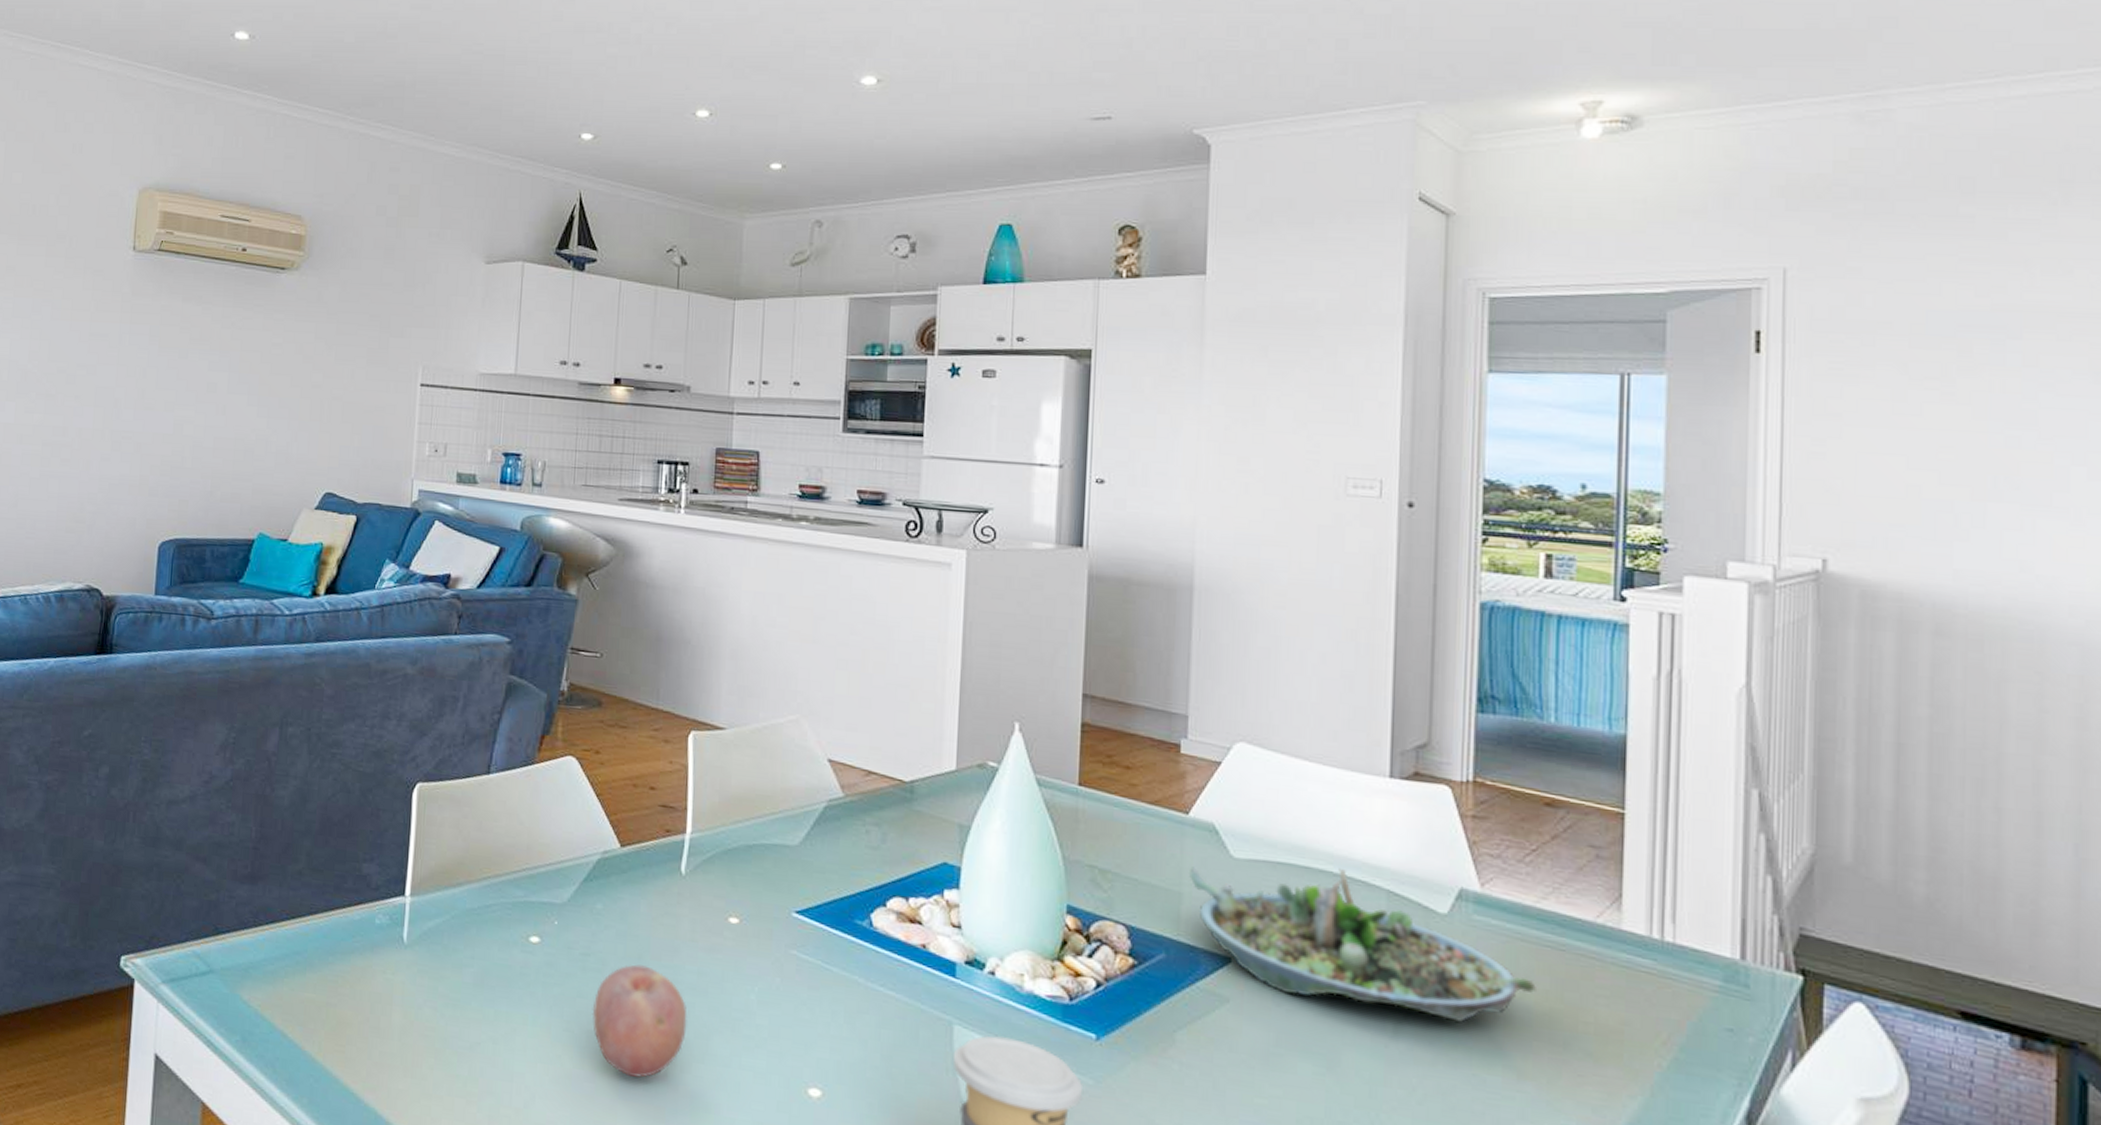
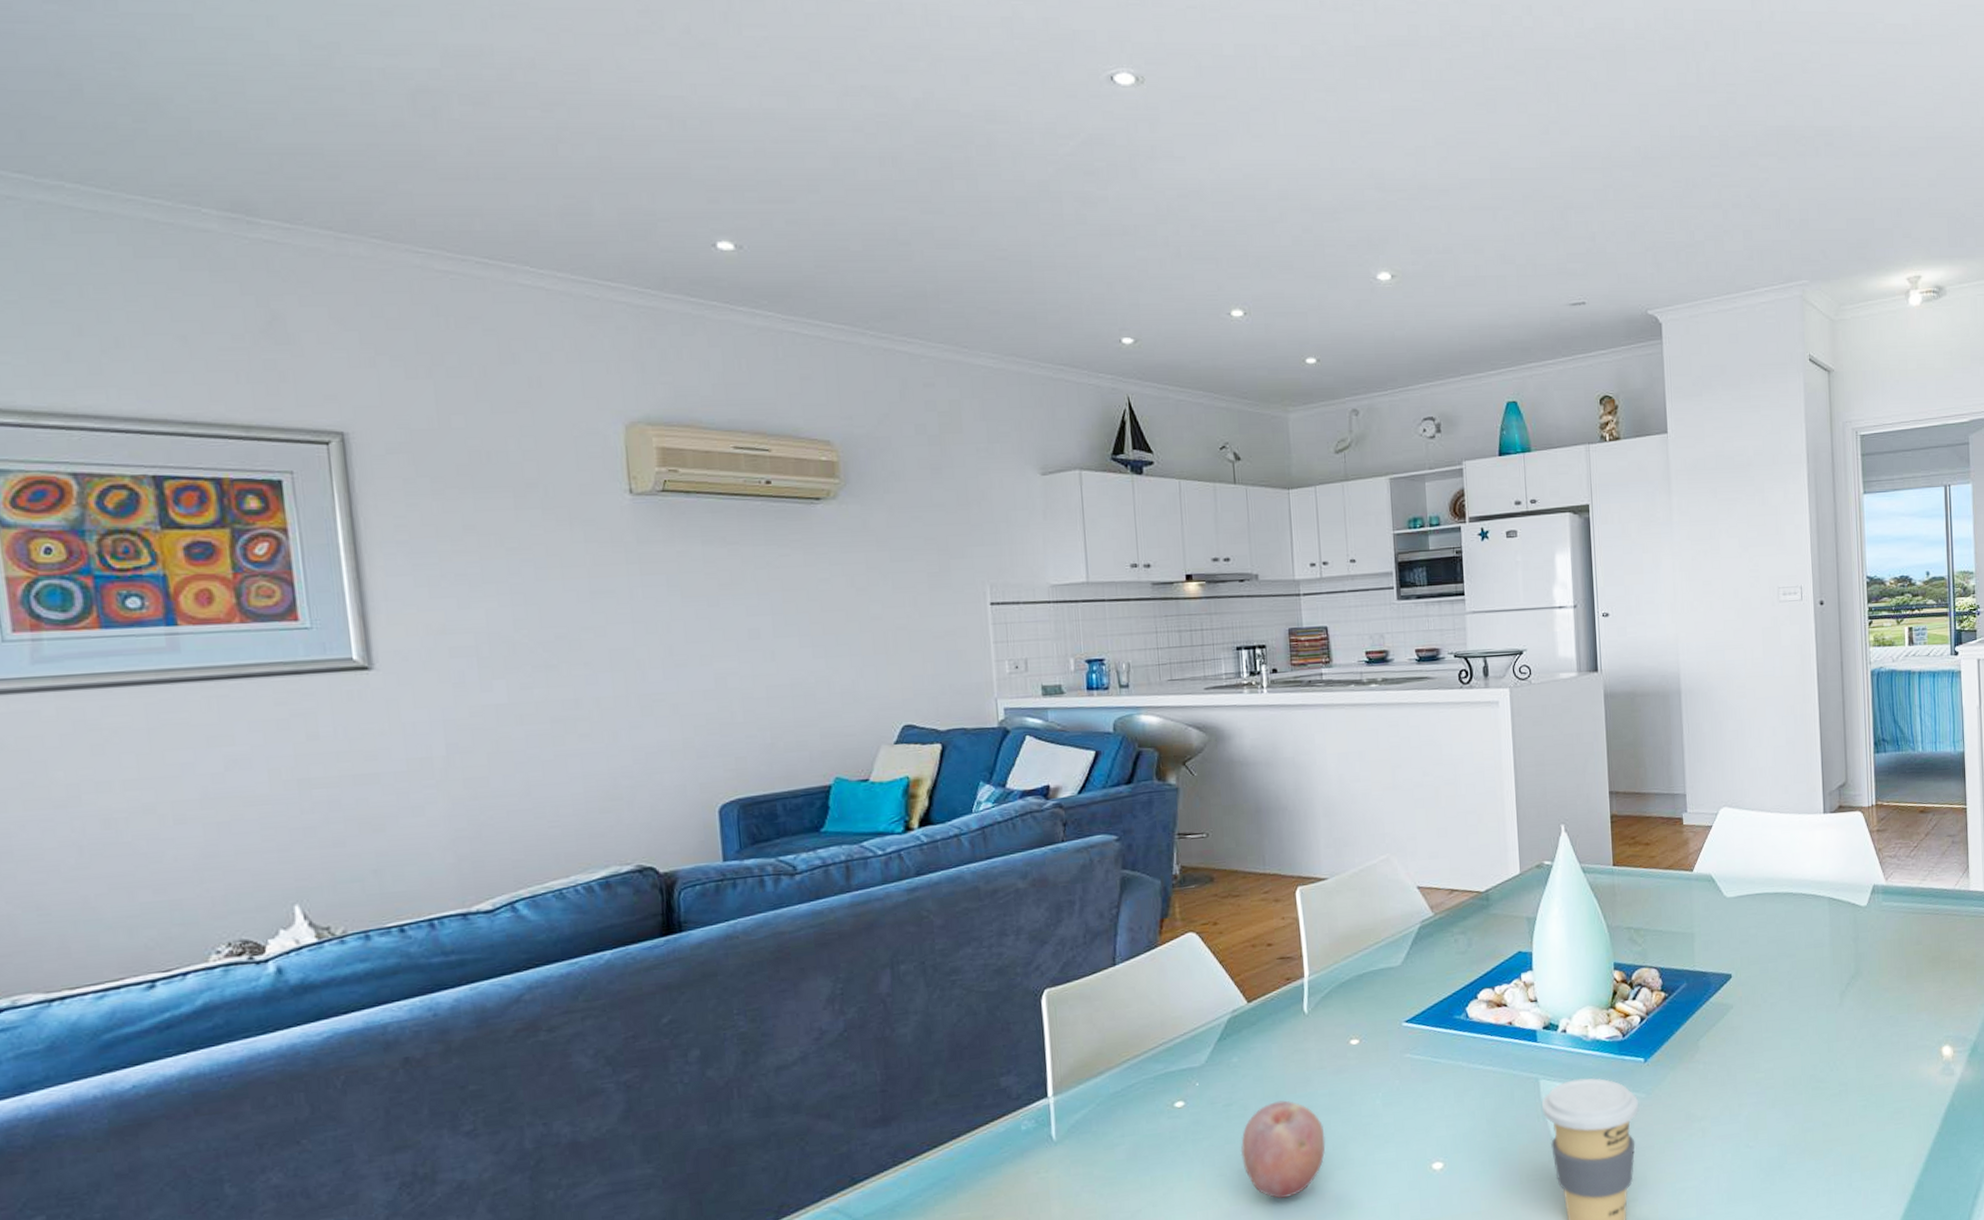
succulent planter: present [1189,867,1536,1022] -> none [1698,888,1924,991]

